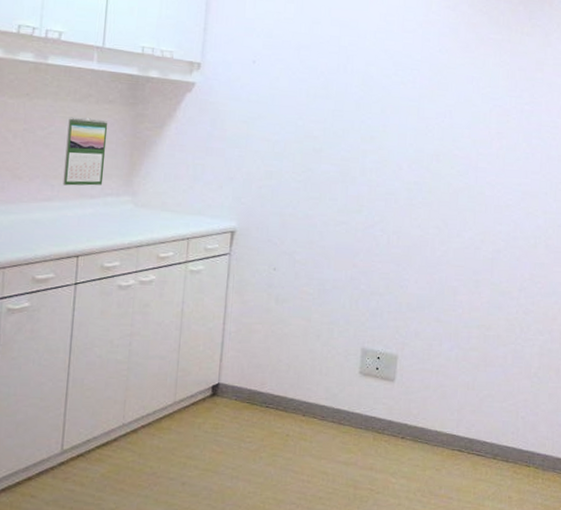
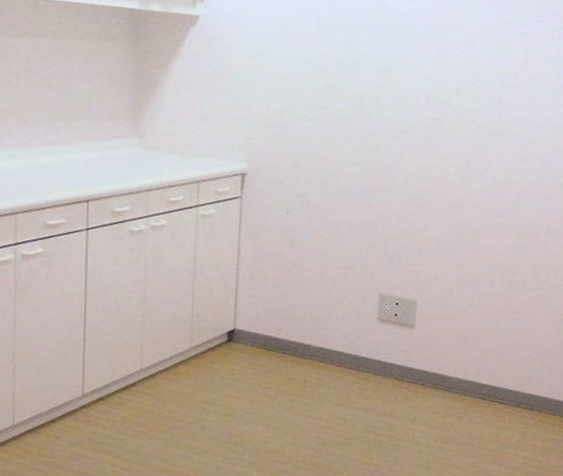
calendar: present [62,117,108,186] -> none [69,55,111,129]

